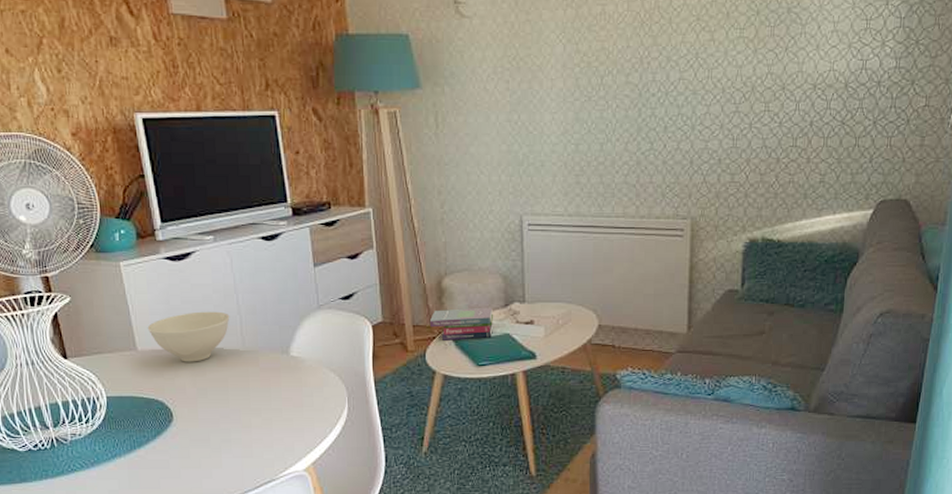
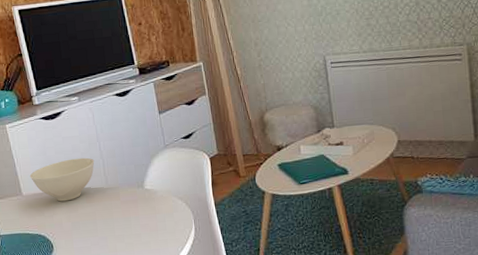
books: present [429,307,494,340] -> none [256,133,311,165]

